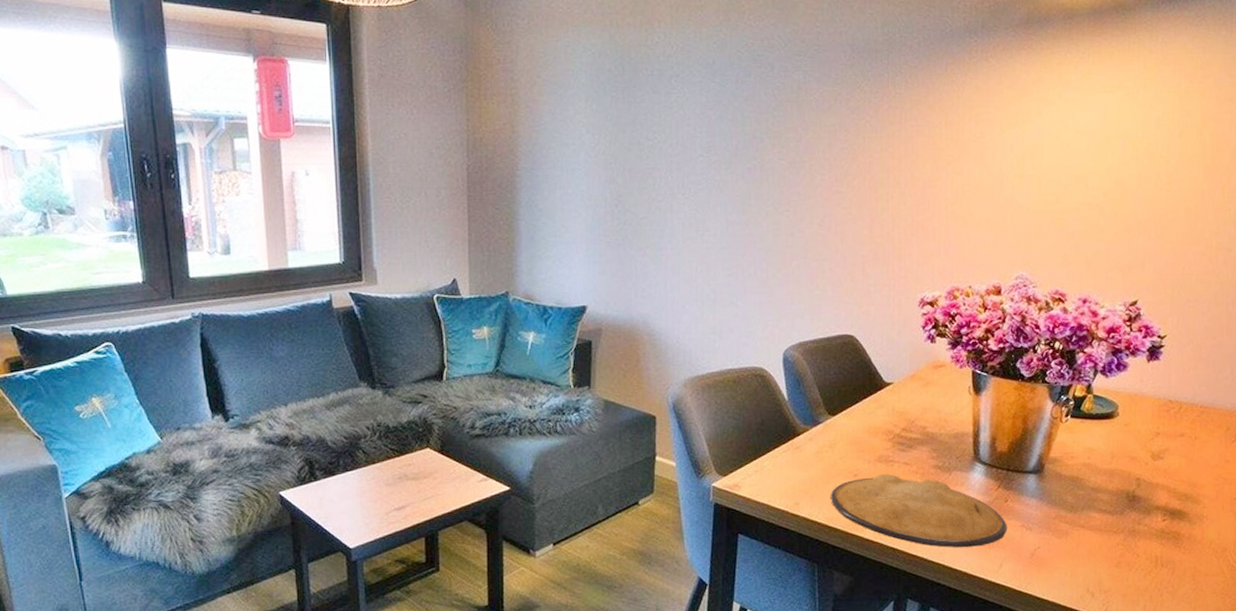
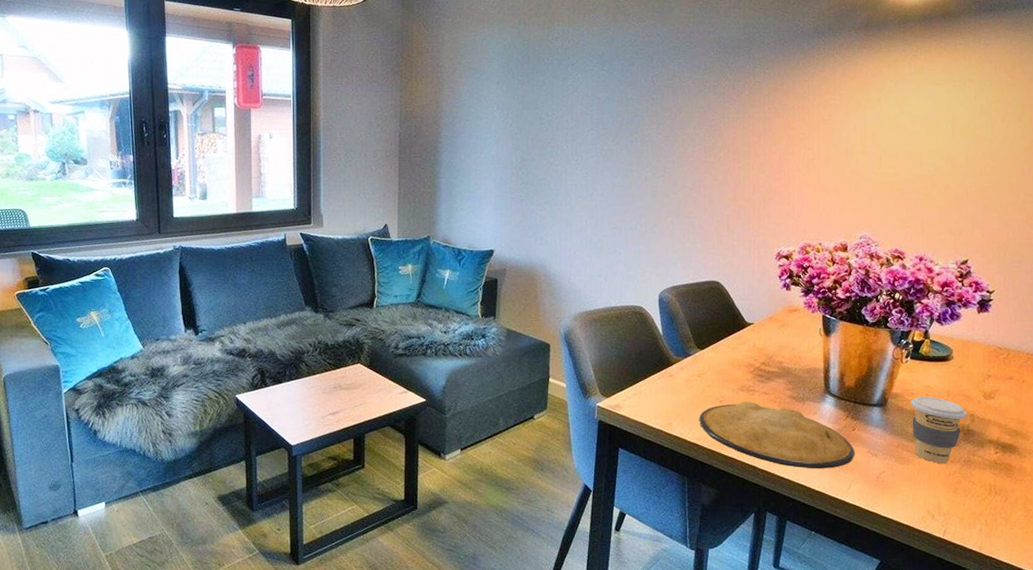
coffee cup: none [1070,460,1132,535] -> present [911,396,967,463]

